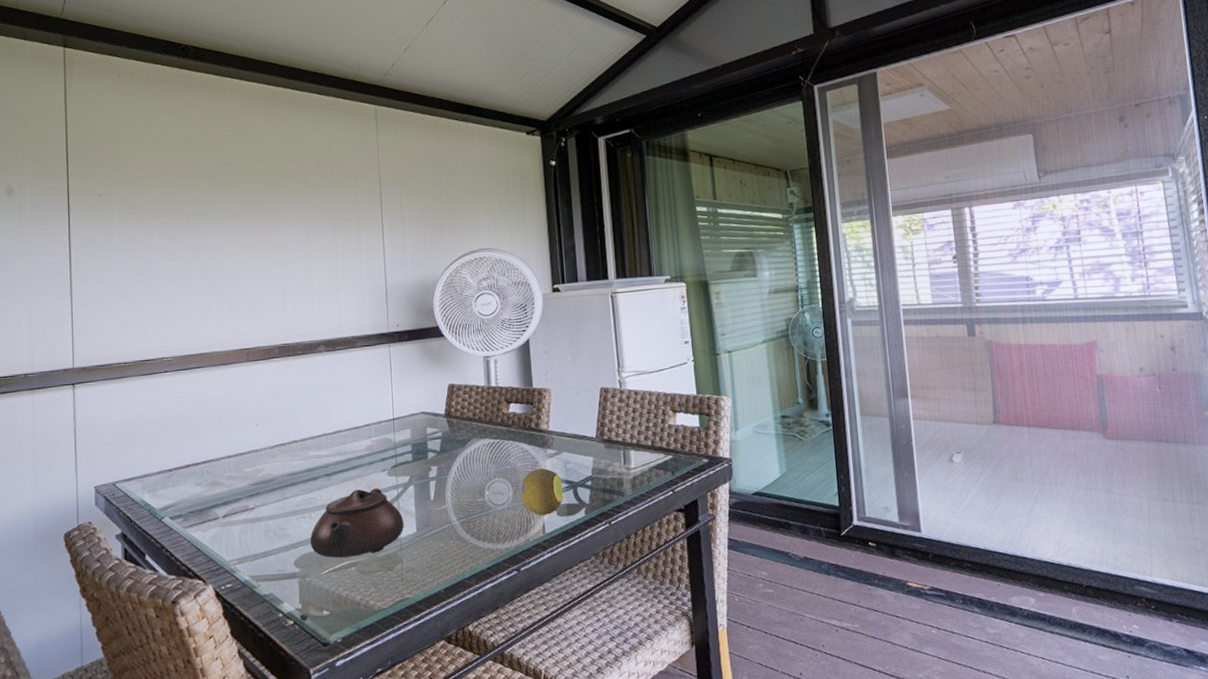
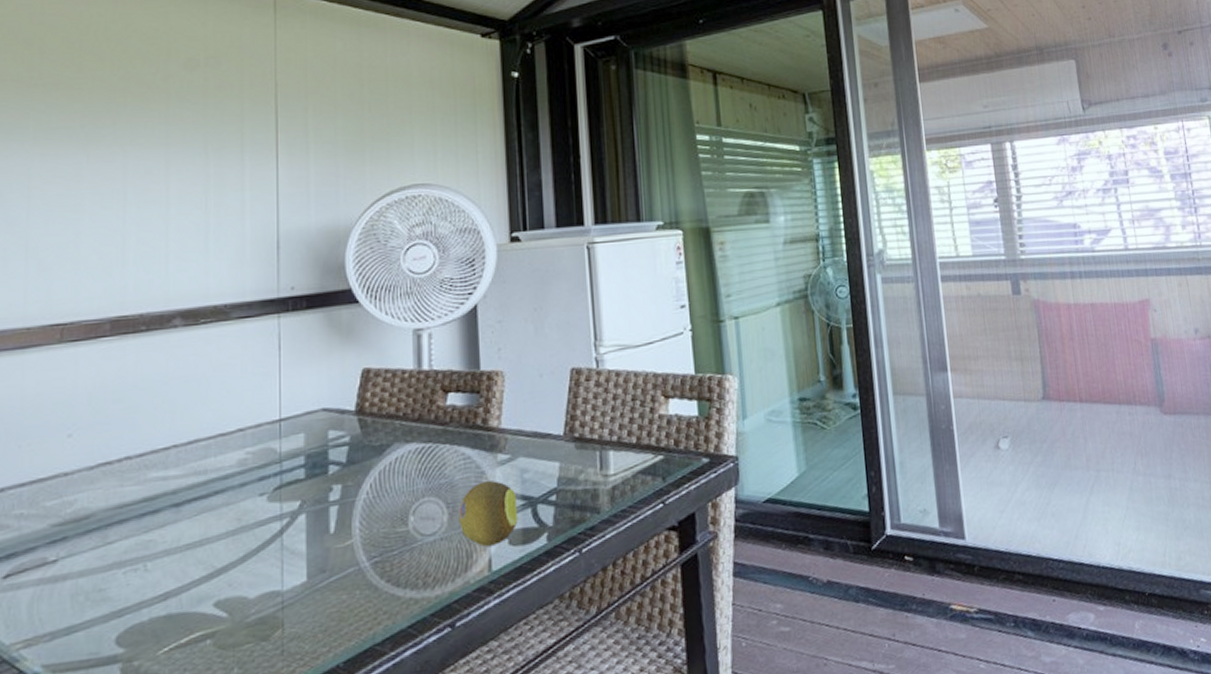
teapot: present [309,488,404,558] -> none [142,520,289,629]

